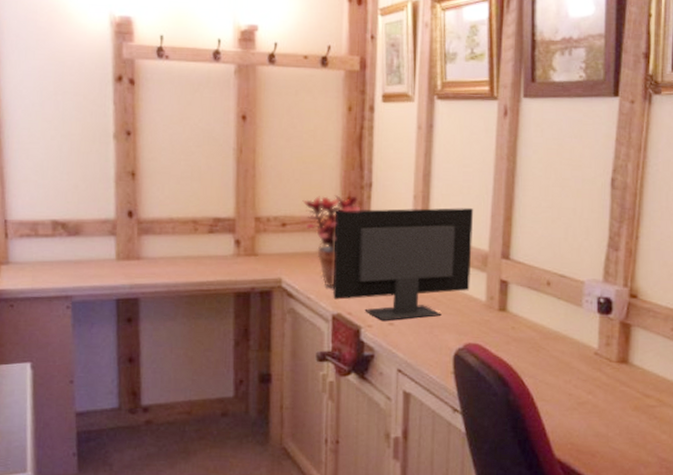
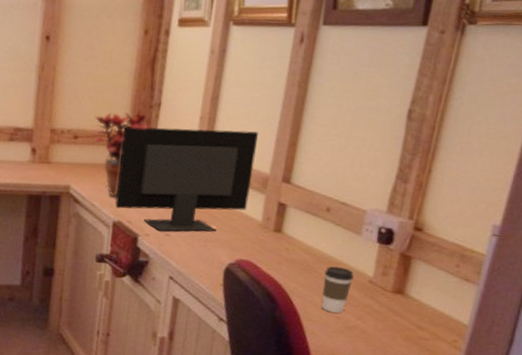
coffee cup: none [552,342,580,389] -> present [321,266,354,313]

